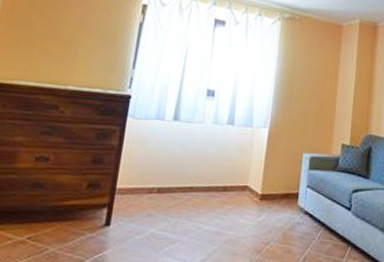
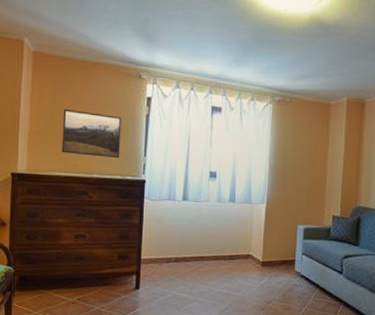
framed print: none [33,10,111,70] -> present [62,108,122,159]

